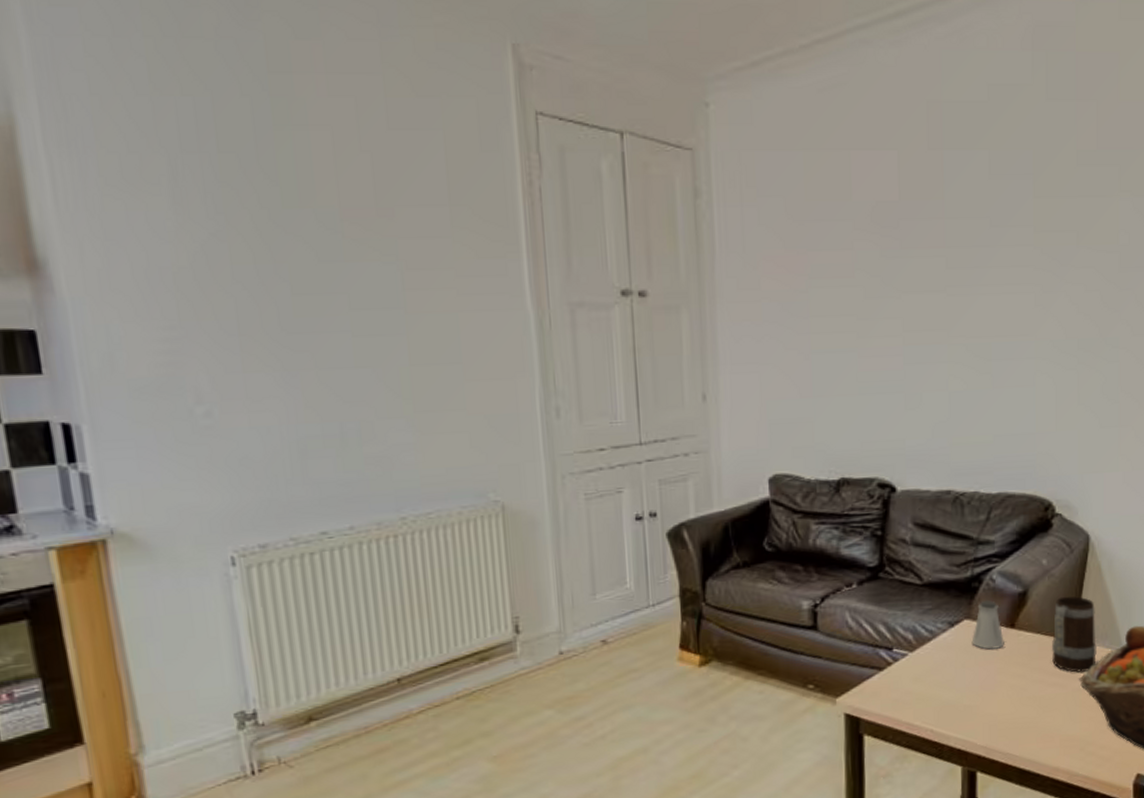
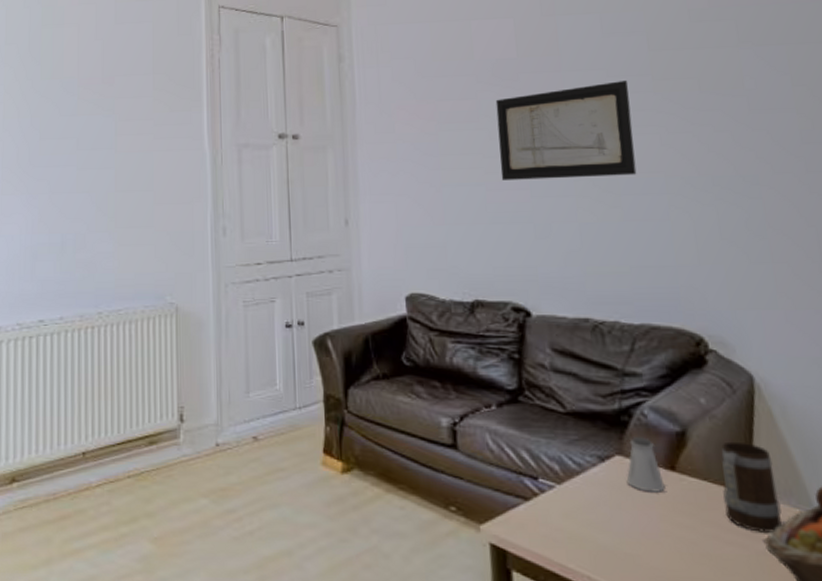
wall art: none [873,232,1010,346] -> present [495,81,637,180]

